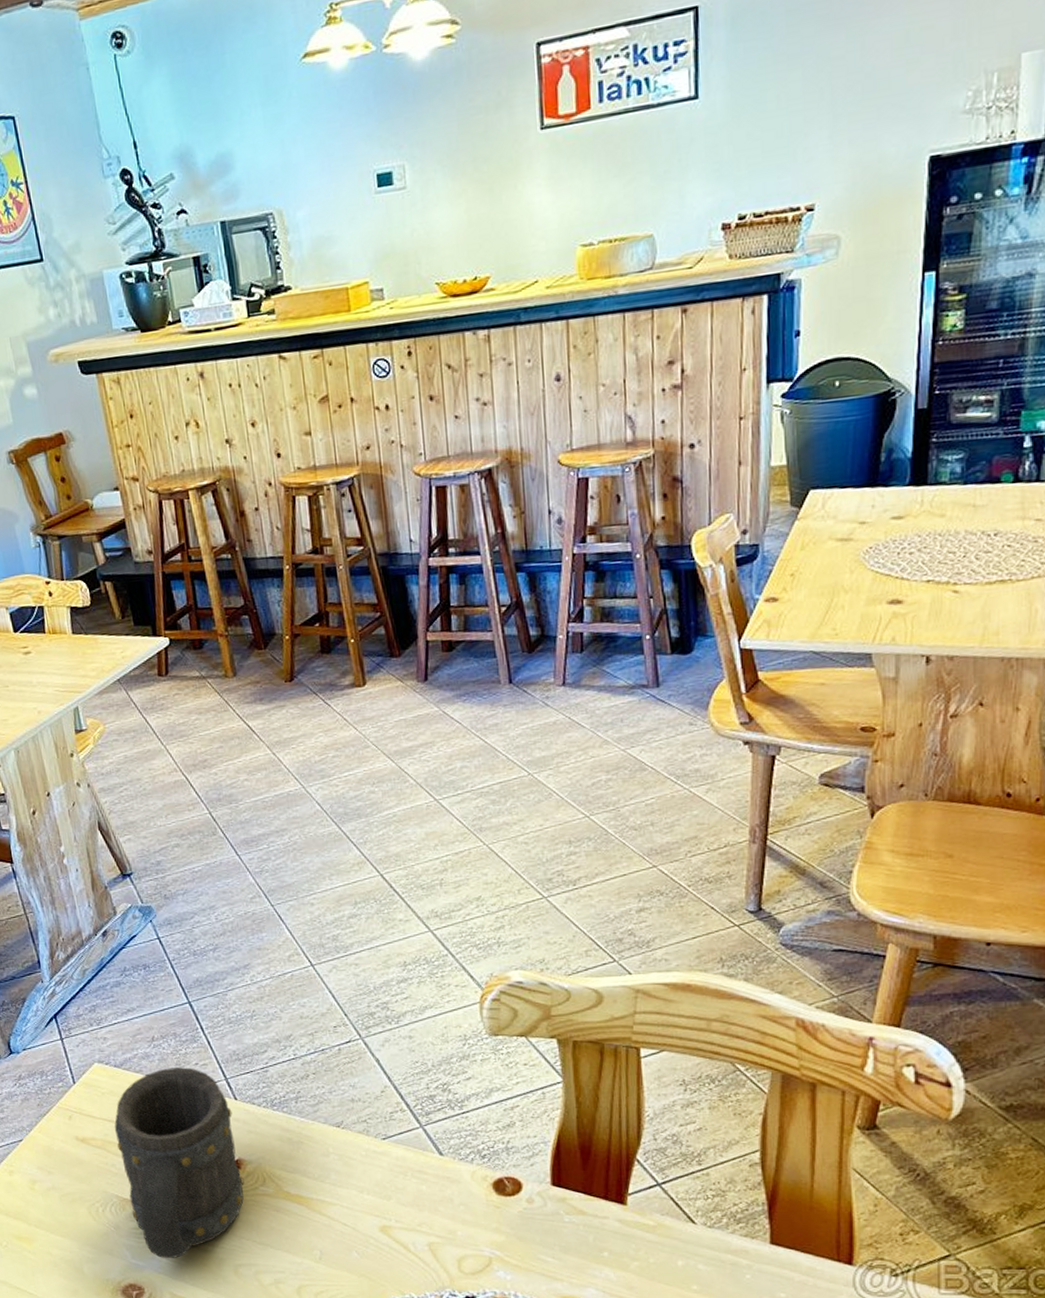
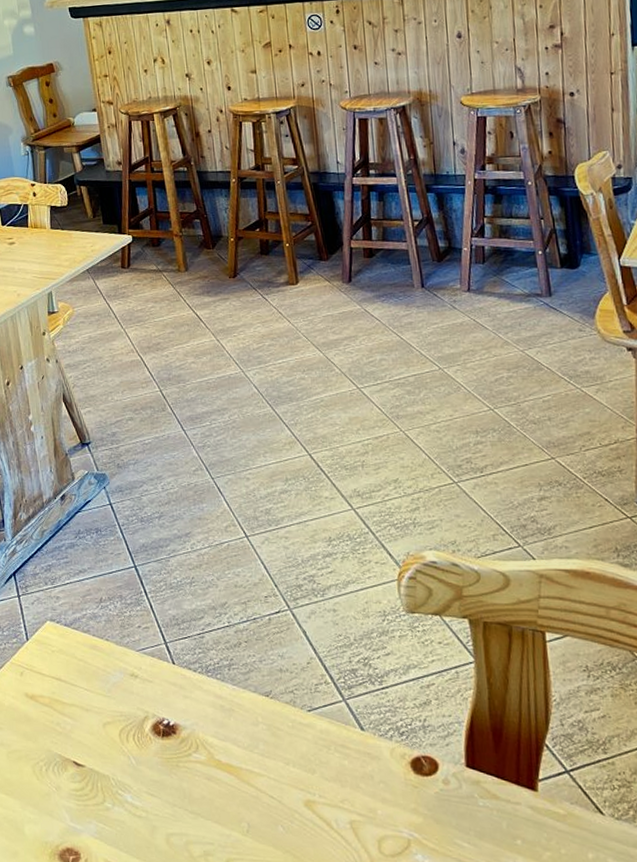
beer mug: present [114,1067,244,1259] -> none [61,629,179,824]

